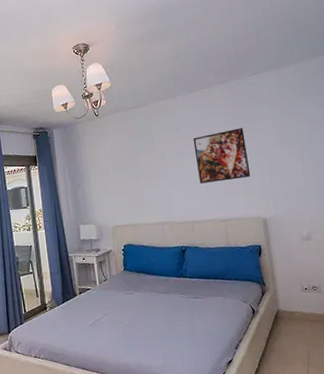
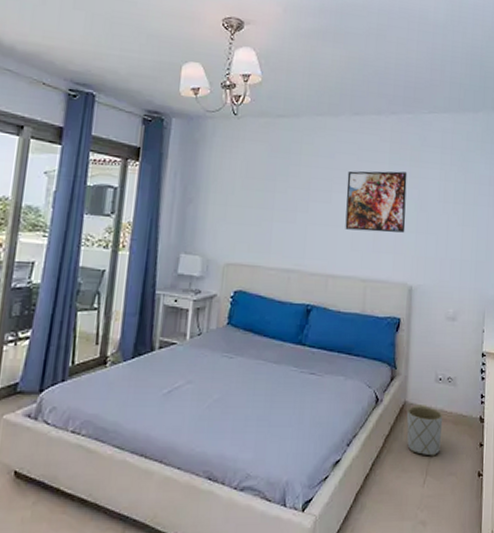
planter: none [281,312,317,351] -> present [406,406,443,456]

